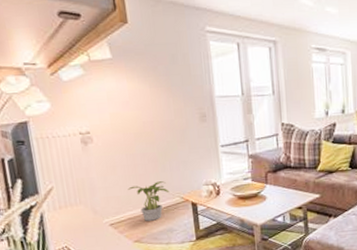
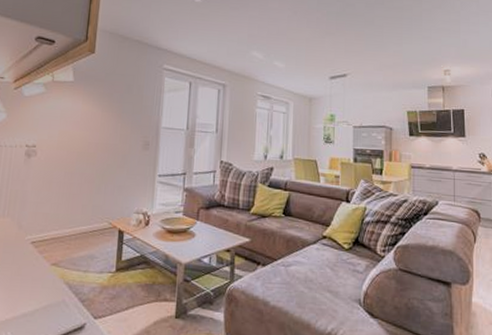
potted plant: present [127,181,170,221] -> none [58,203,99,244]

